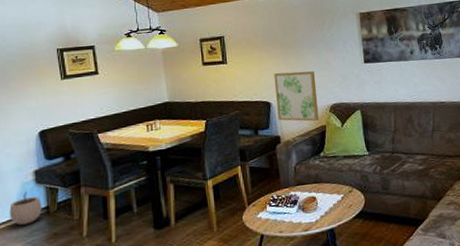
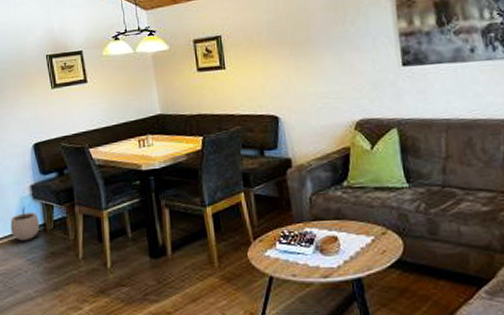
wall art: present [274,71,320,122] -> none [282,77,342,142]

